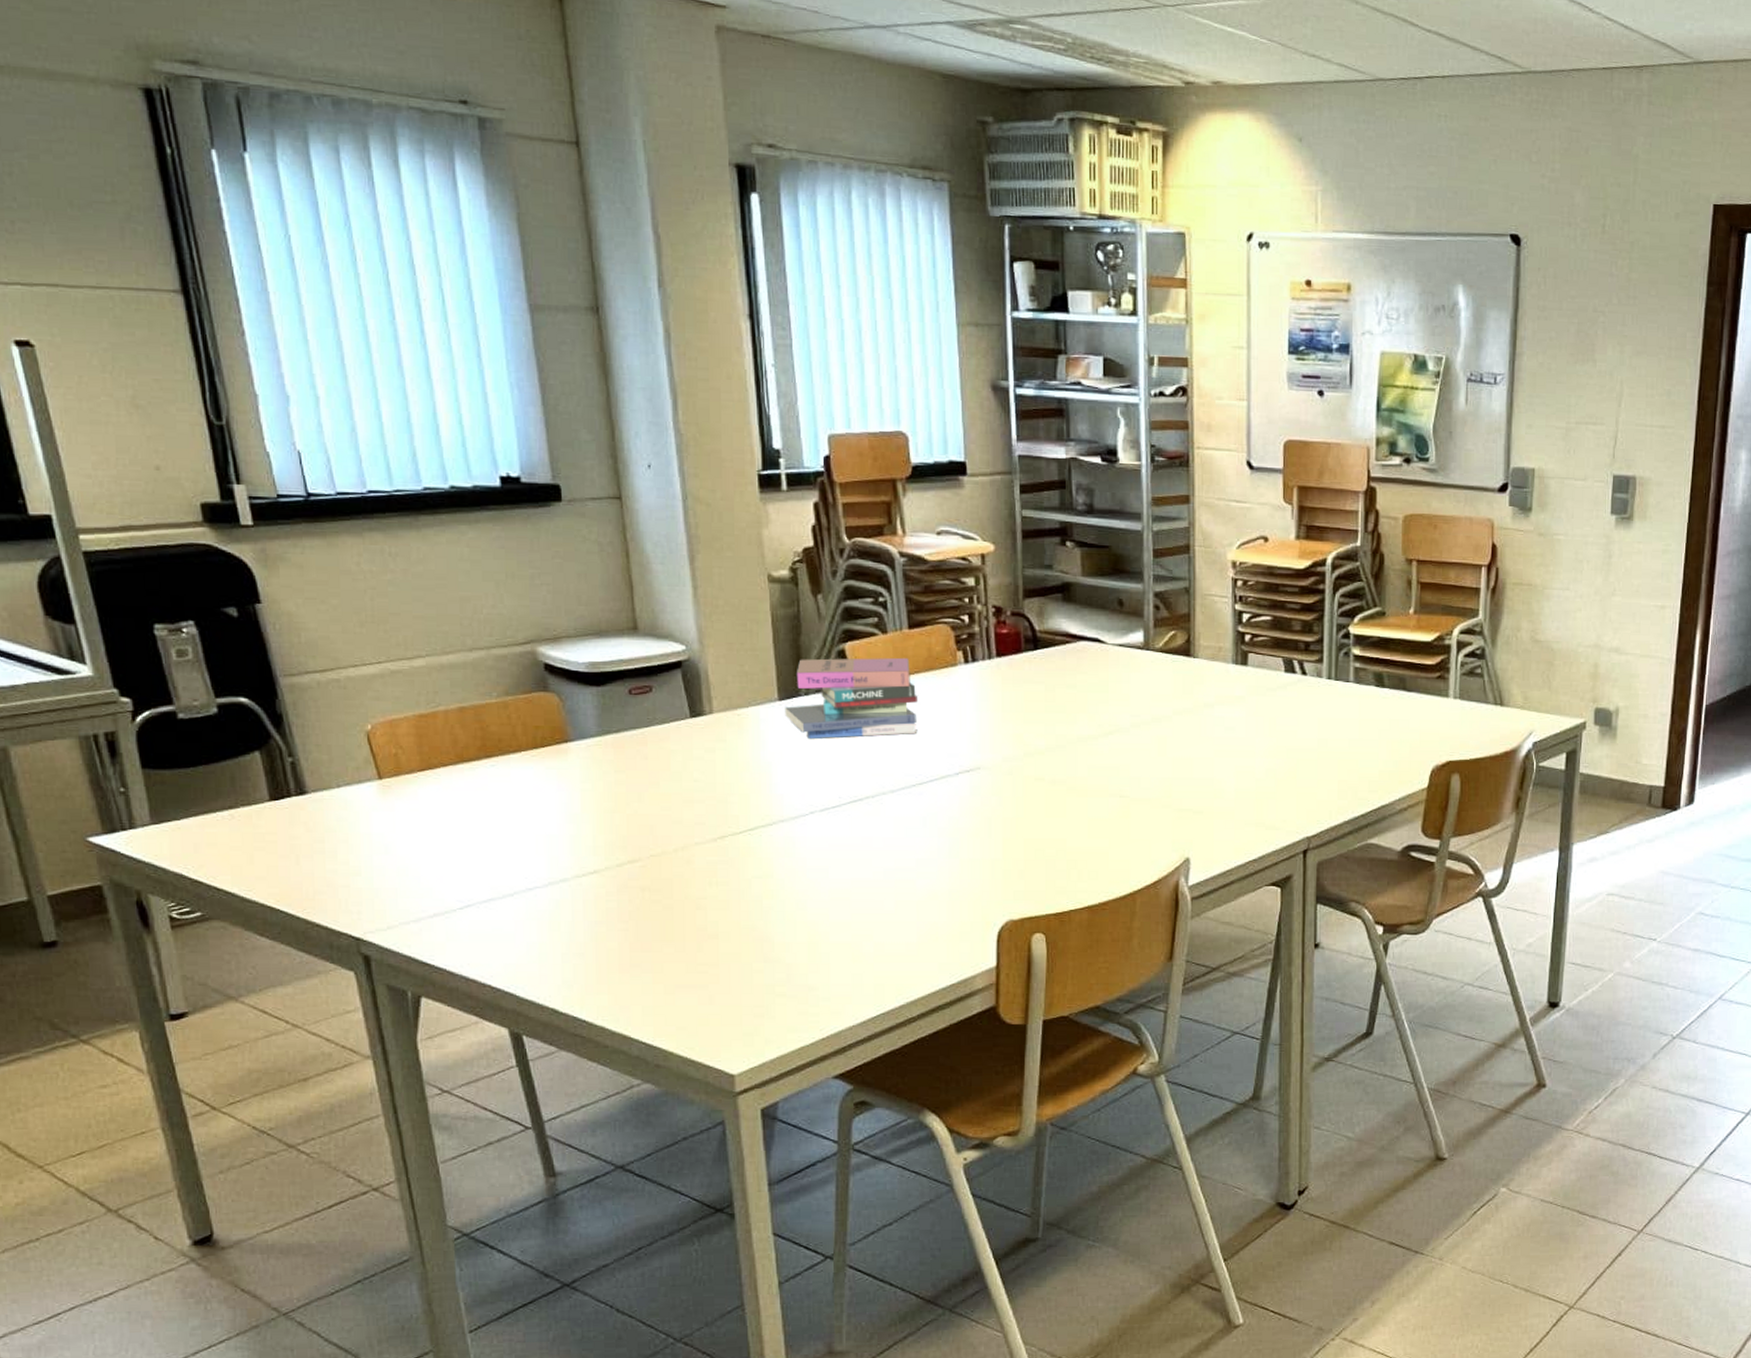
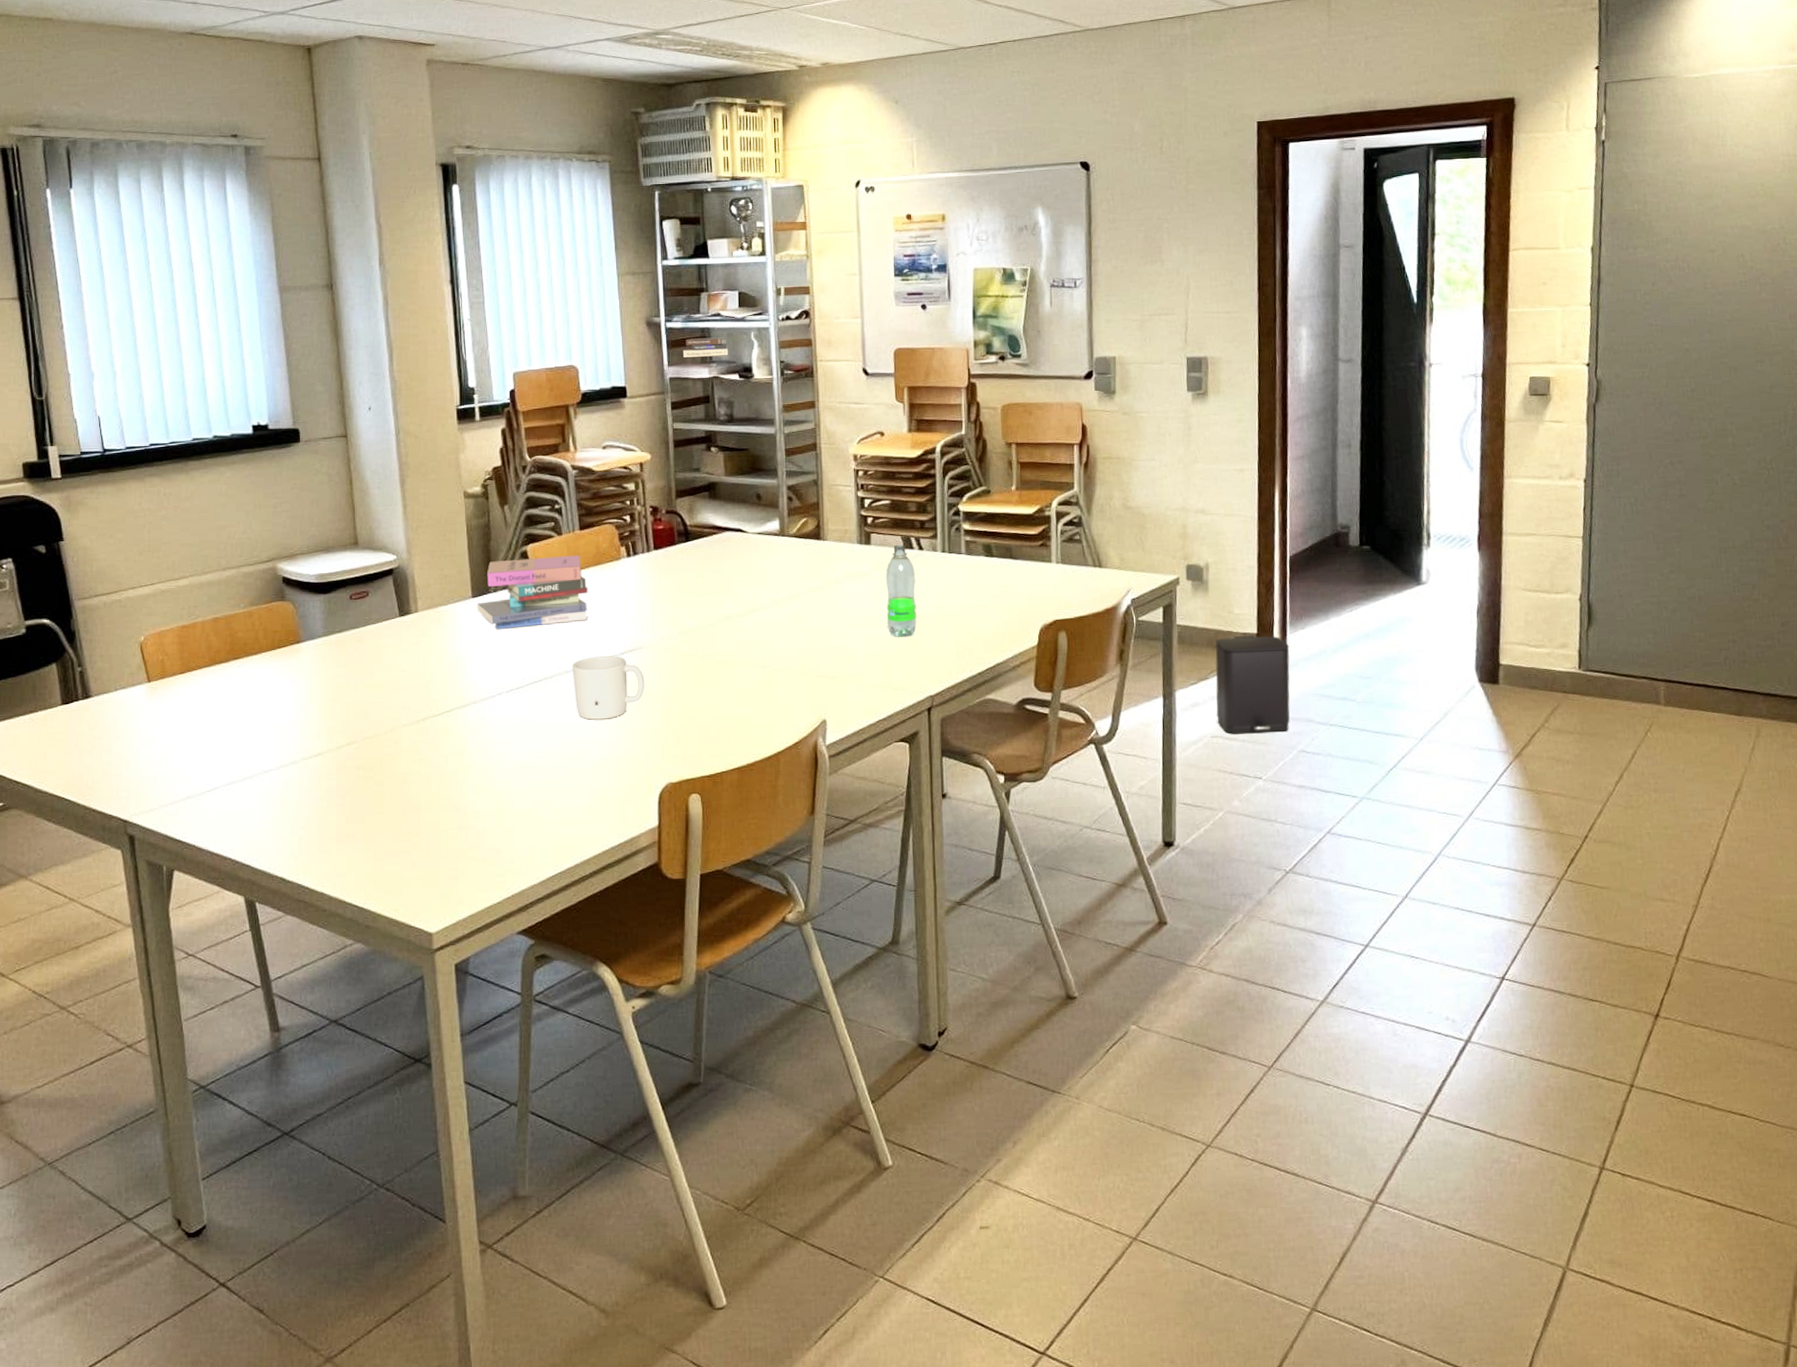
mug: none [898,776,983,847] -> present [572,656,645,720]
books: none [1034,409,1090,434] -> present [682,337,729,357]
bottle: none [1262,668,1296,771] -> present [886,545,917,637]
pedal bin: none [1614,788,1697,893] -> present [1215,635,1290,734]

